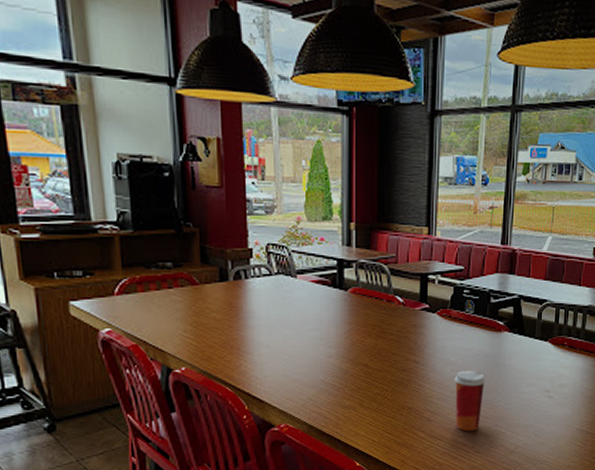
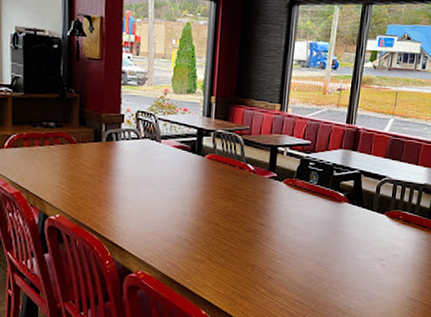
paper cup: present [454,370,486,432] -> none [294,235,325,291]

